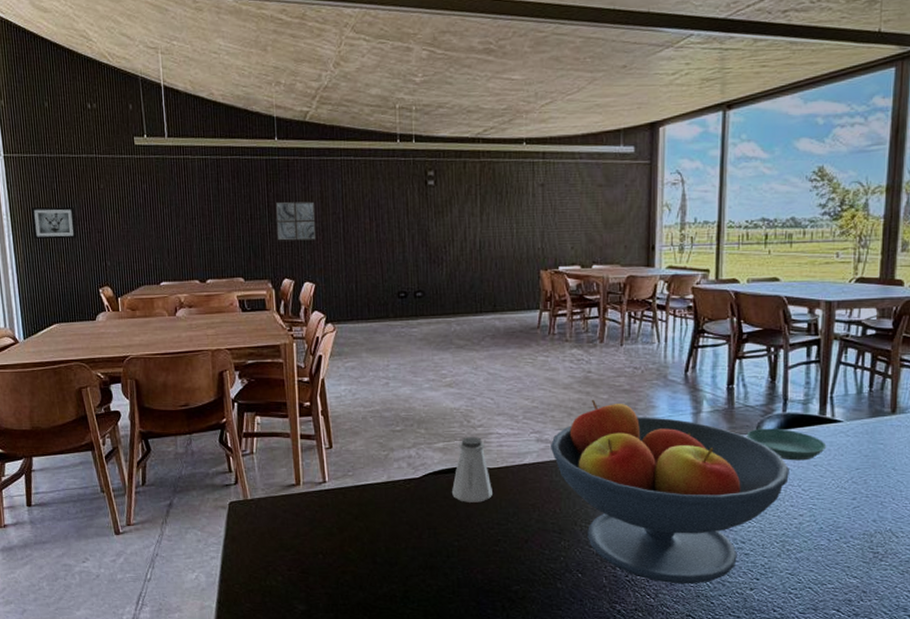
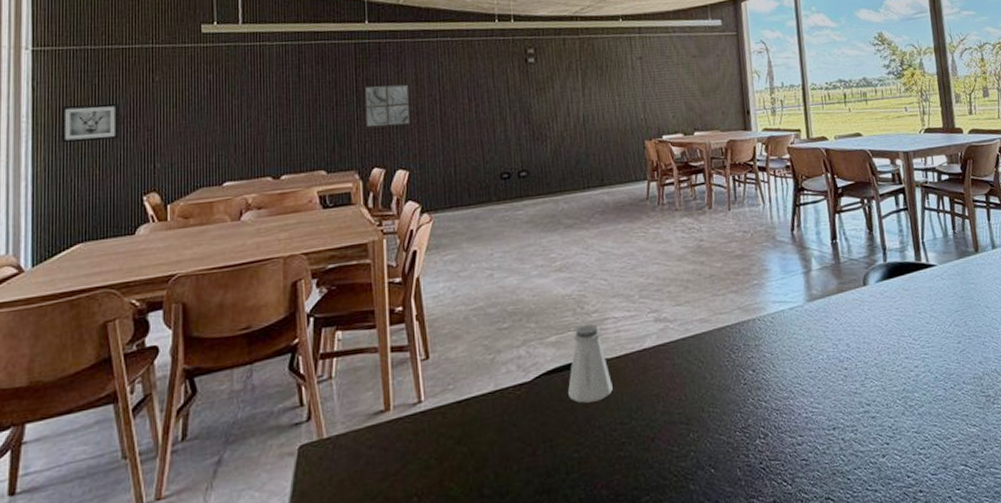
fruit bowl: present [551,399,789,585] -> none [670,268,900,464]
saucer: present [746,428,827,461] -> none [855,279,927,311]

